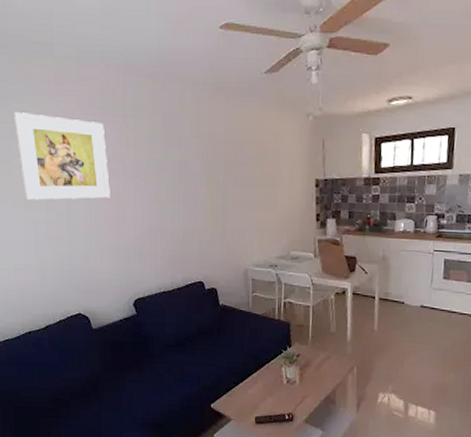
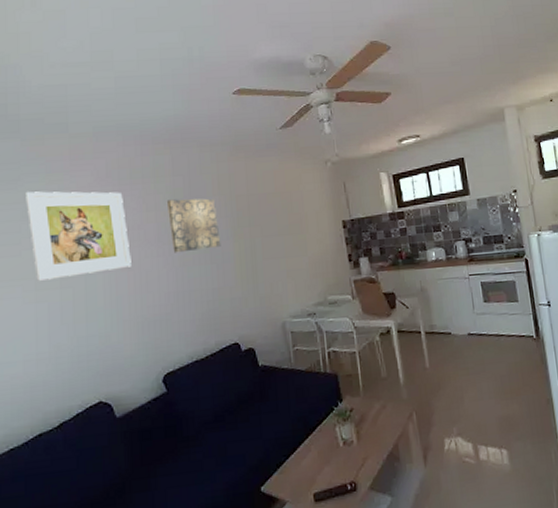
wall art: none [145,136,195,191] -> present [166,198,221,253]

